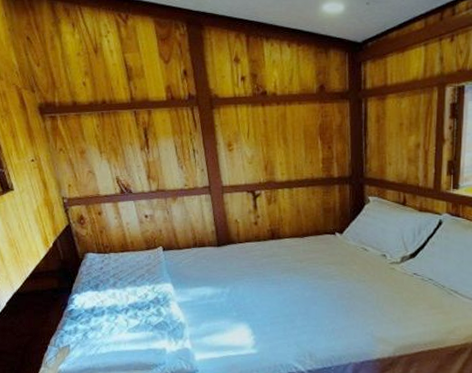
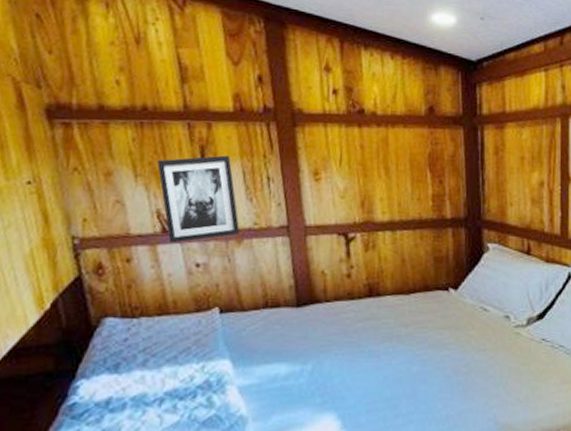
wall art: none [115,134,175,201] -> present [157,155,240,243]

